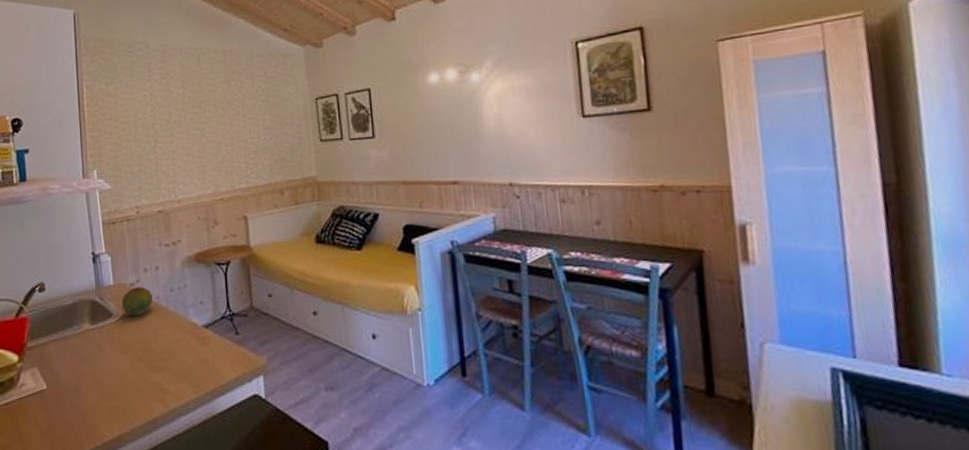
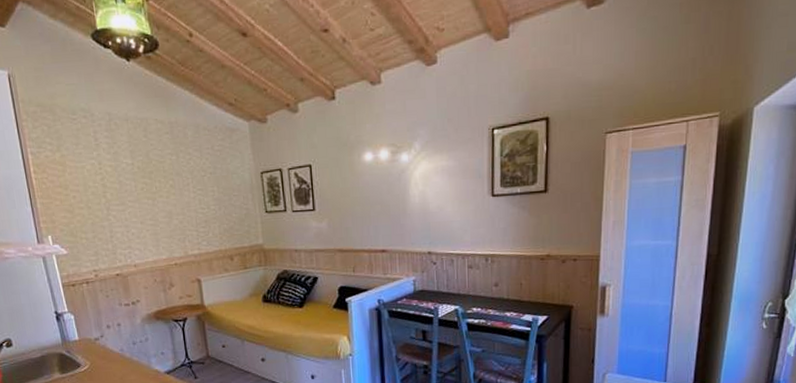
fruit: present [121,287,154,316] -> none [88,341,118,366]

